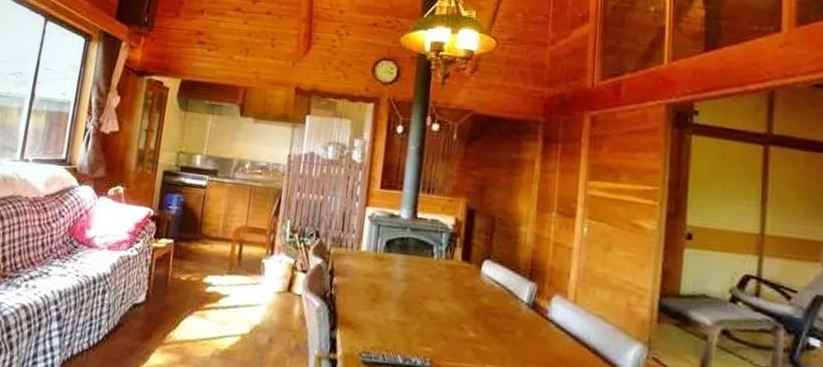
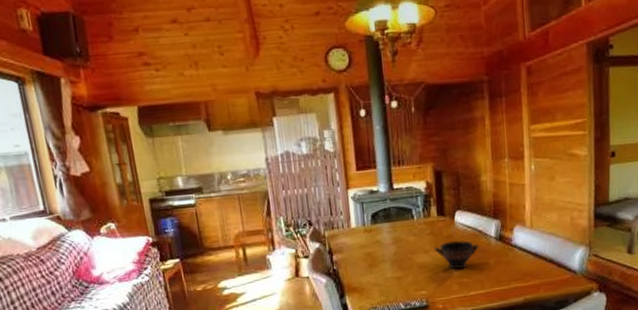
bowl: none [451,294,506,333] -> present [434,240,479,270]

